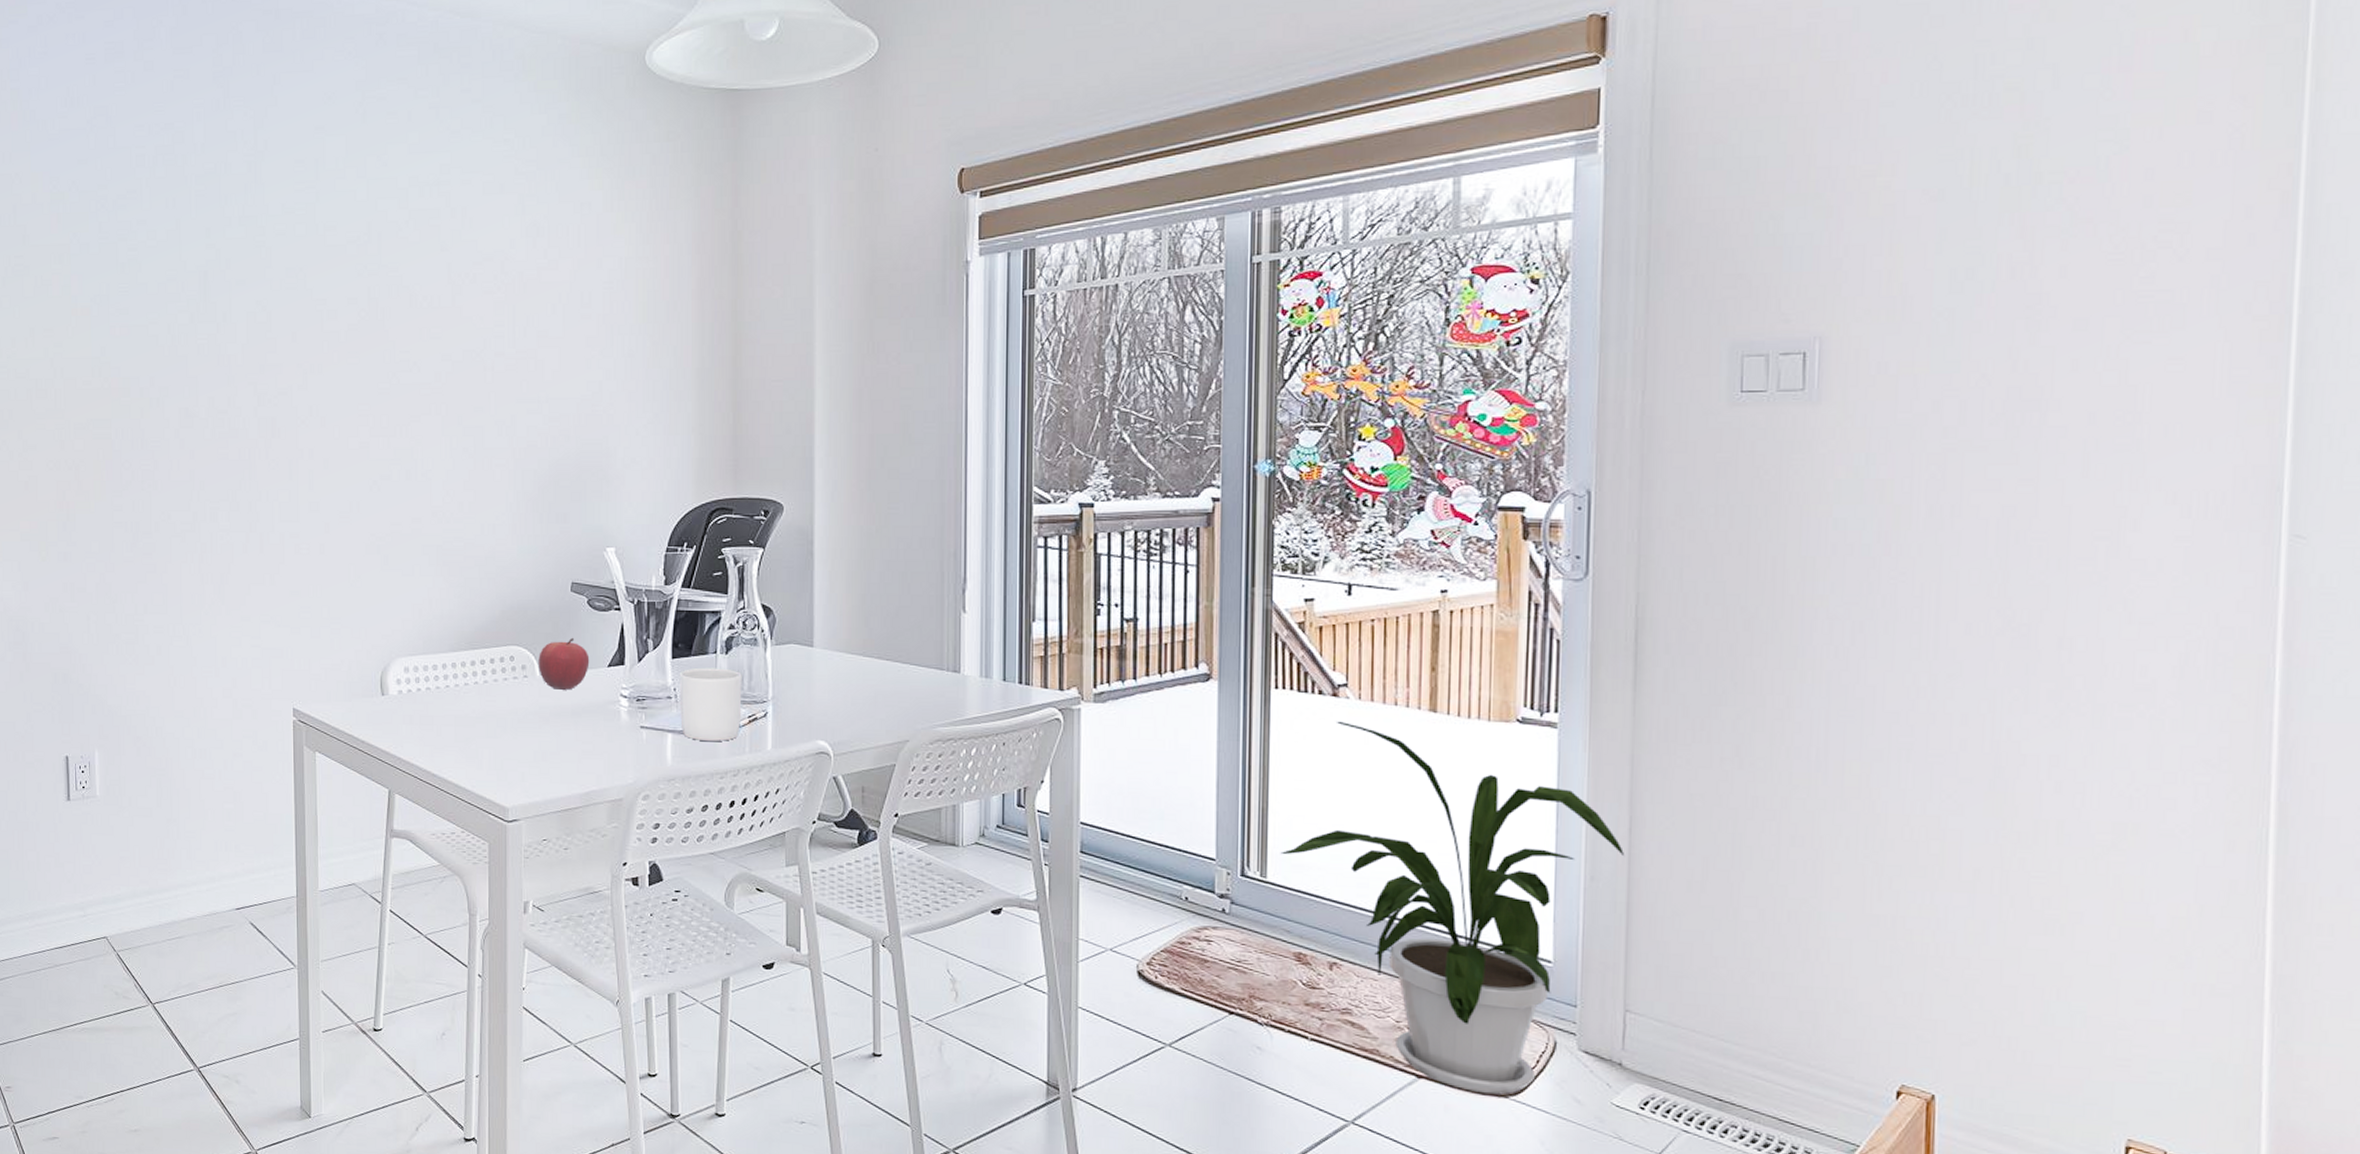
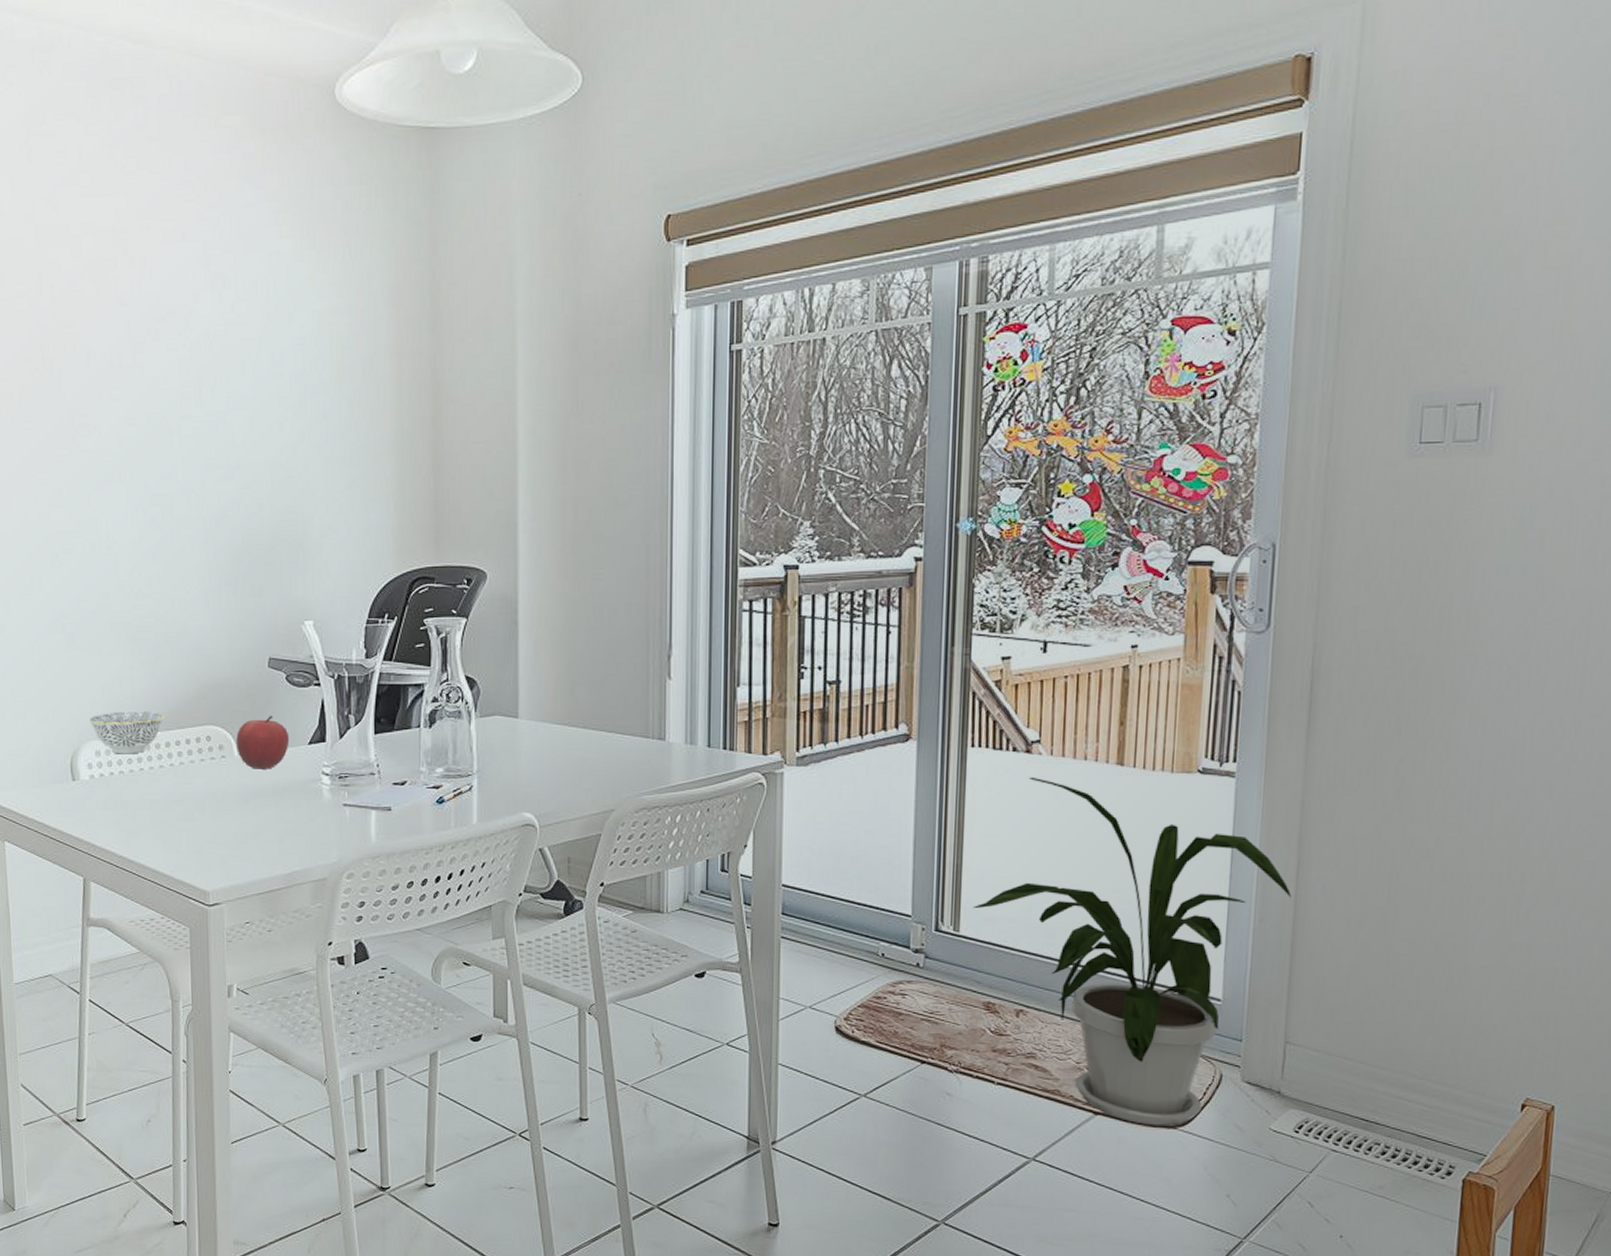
bowl: none [399,629,471,672] -> present [89,710,165,754]
mug: present [679,667,742,742] -> none [382,742,447,818]

